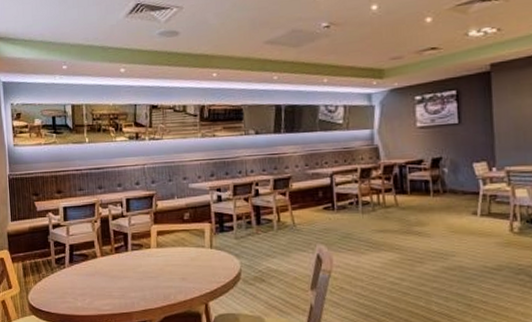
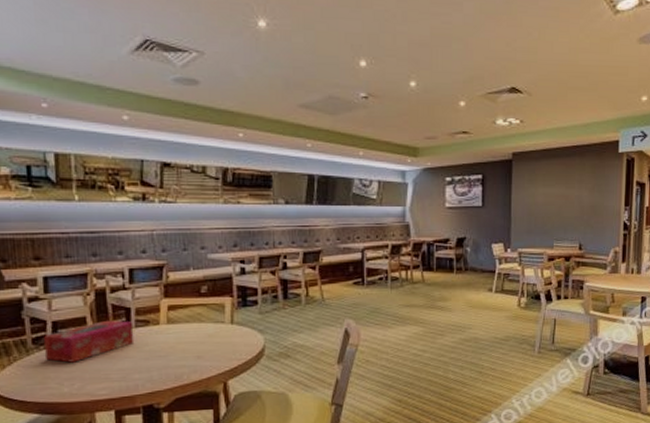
tissue box: none [63,243,131,281] -> present [43,320,135,363]

